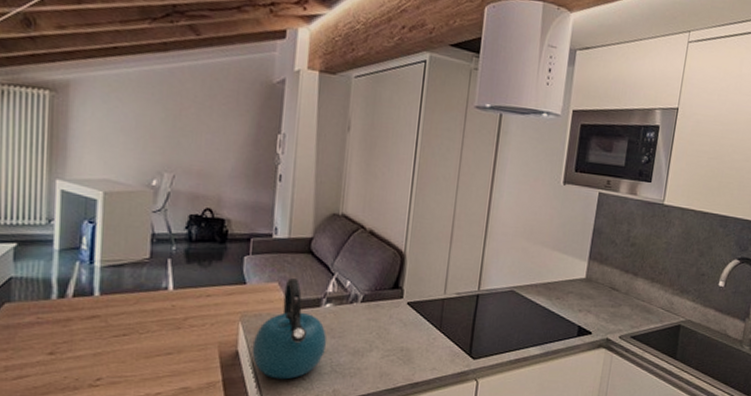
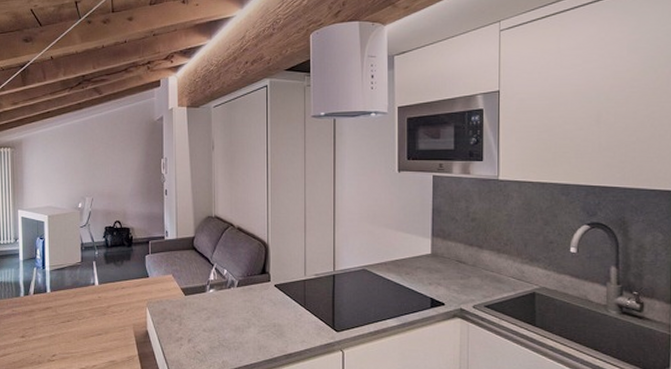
kettle: present [252,278,327,380] -> none [157,271,214,353]

